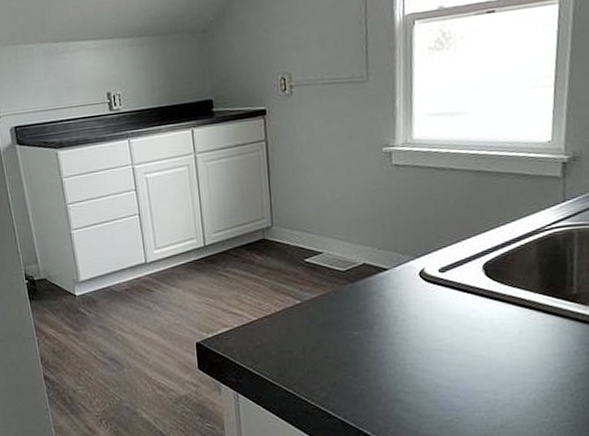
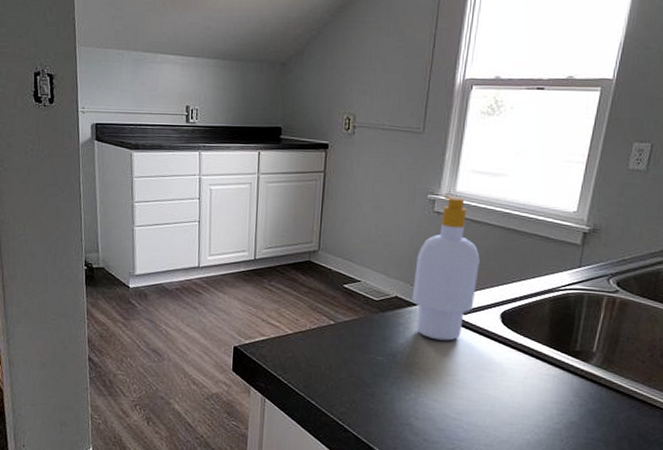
soap bottle: none [380,145,452,305] -> present [412,196,480,341]

